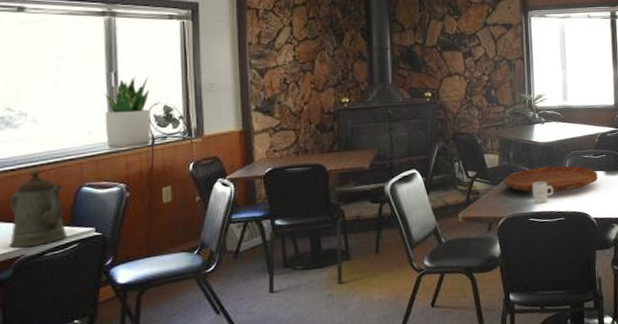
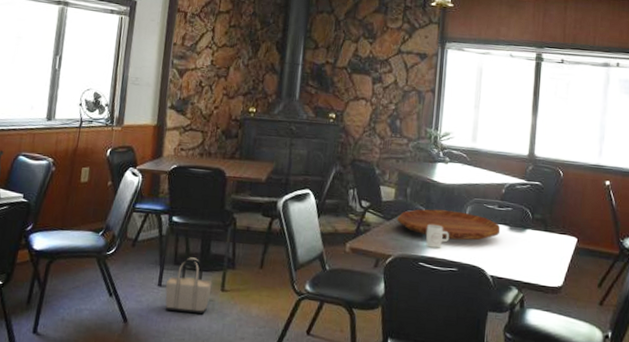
planter: present [105,76,151,149] -> none [44,62,87,128]
shopping bag: none [277,256,328,316] -> present [165,256,213,315]

